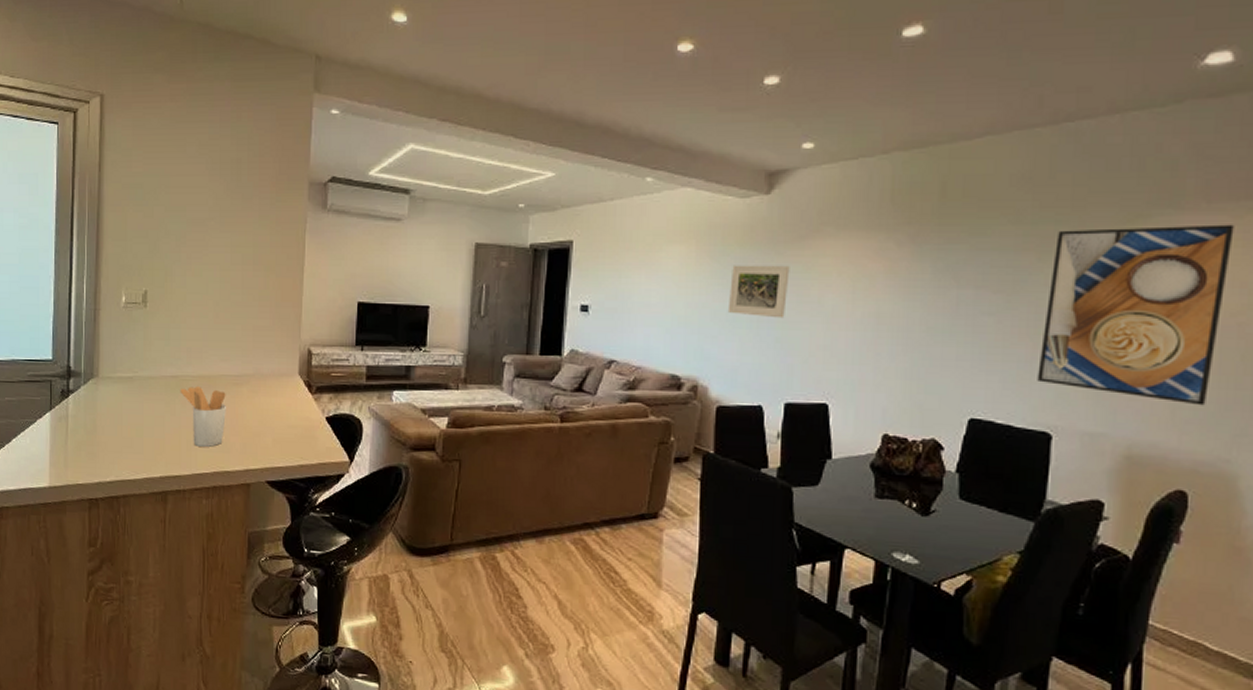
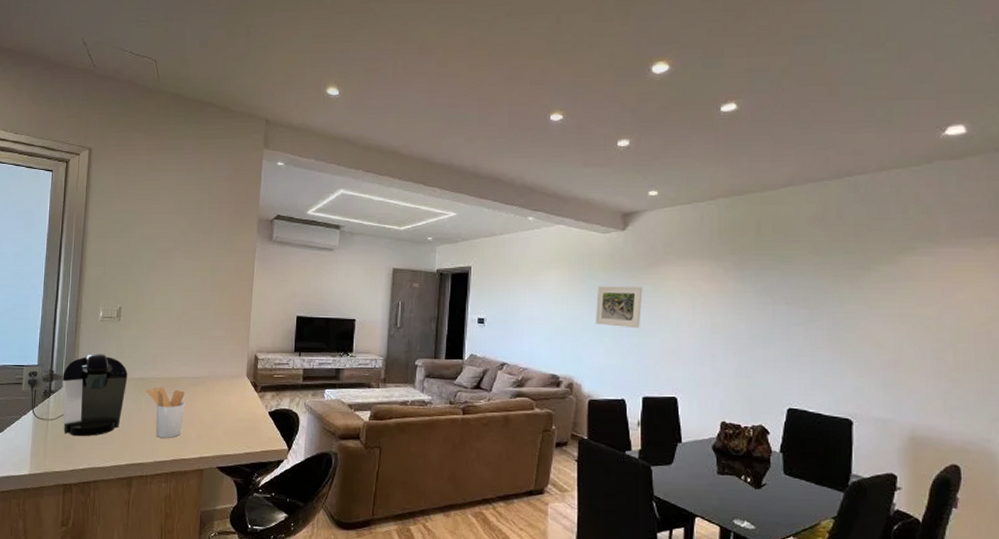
coffee maker: none [35,346,158,444] -> present [22,354,128,437]
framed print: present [1037,224,1235,406] -> none [838,255,978,396]

